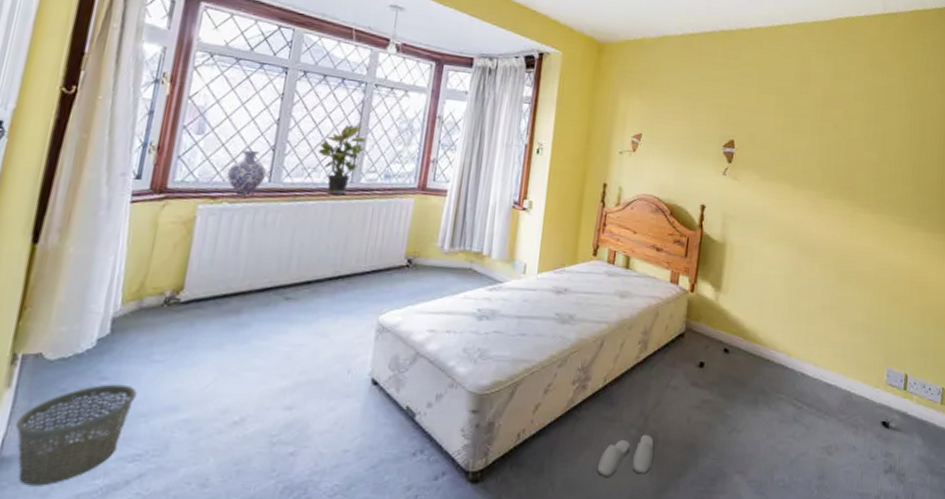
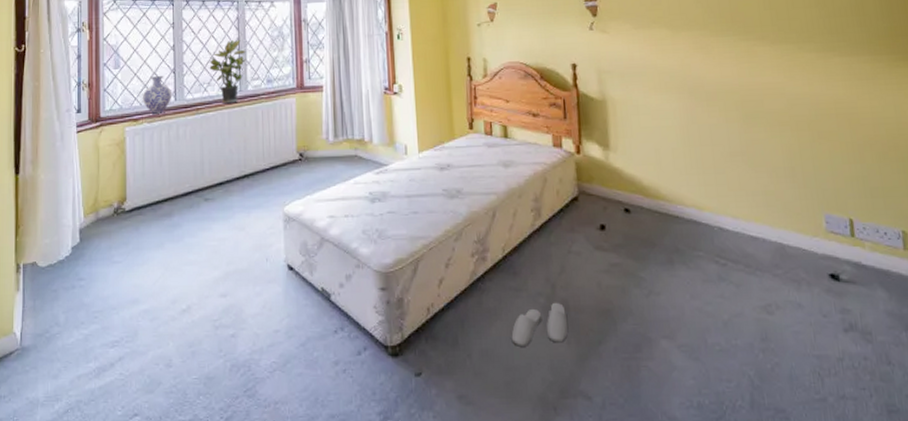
basket: present [15,384,137,486] -> none [27,283,107,370]

